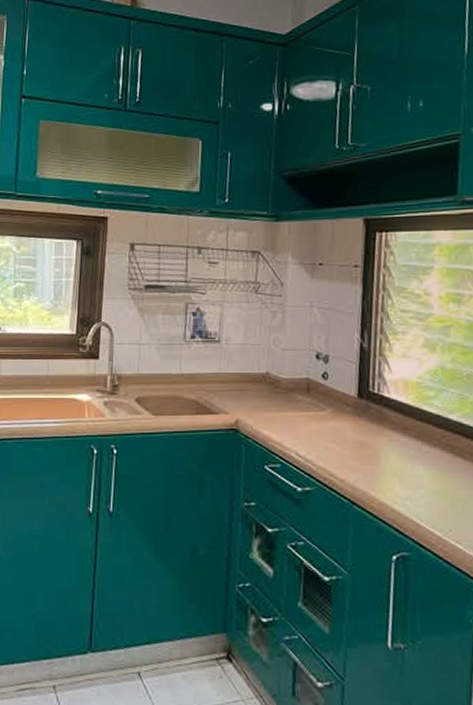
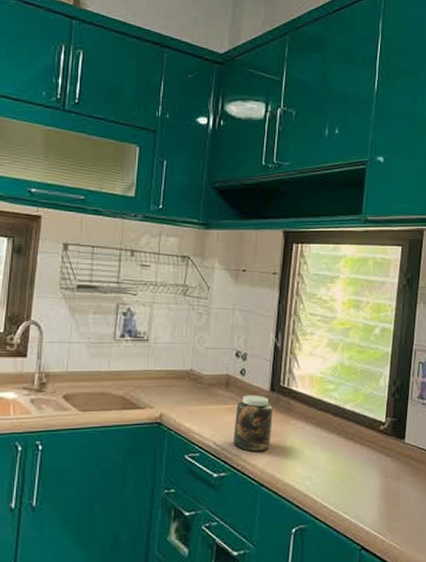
jar: none [317,401,363,465] -> present [232,395,273,451]

